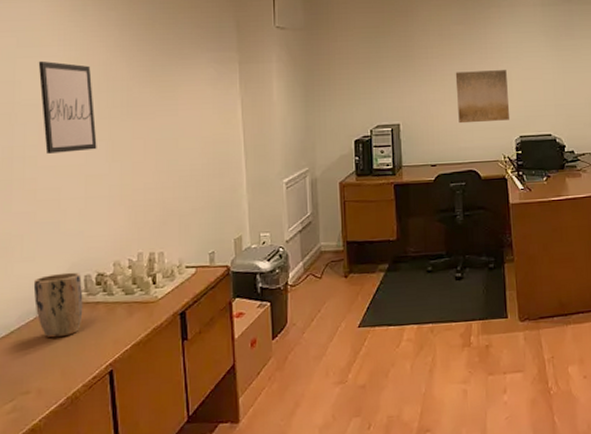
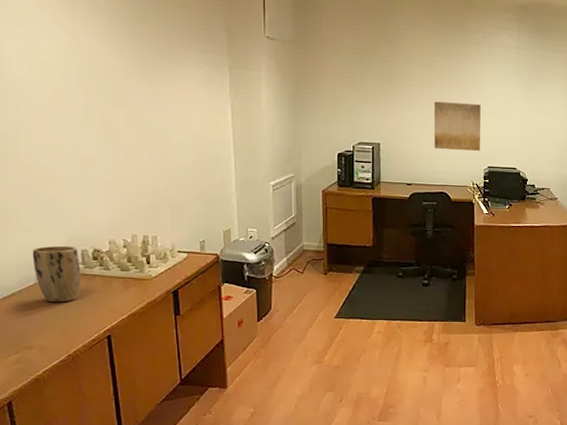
wall art: present [38,60,97,154] -> none [27,41,90,135]

